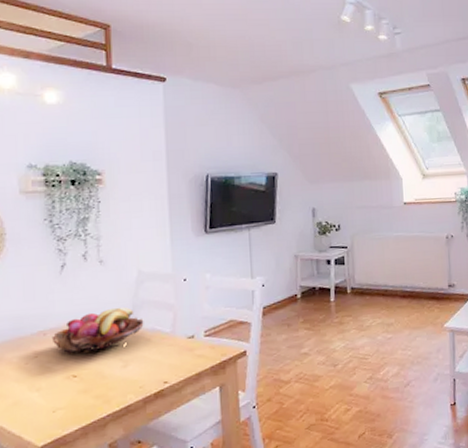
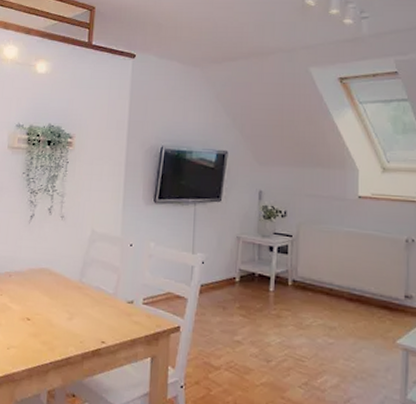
fruit basket: present [51,307,144,354] -> none [15,261,91,300]

